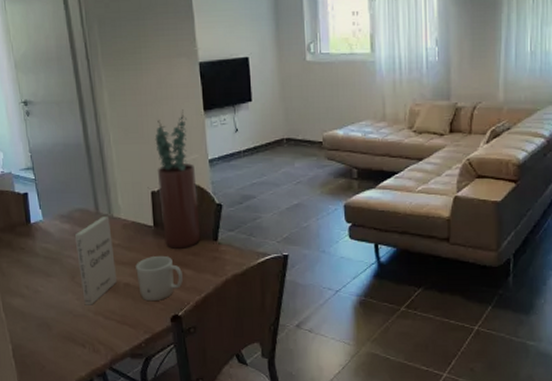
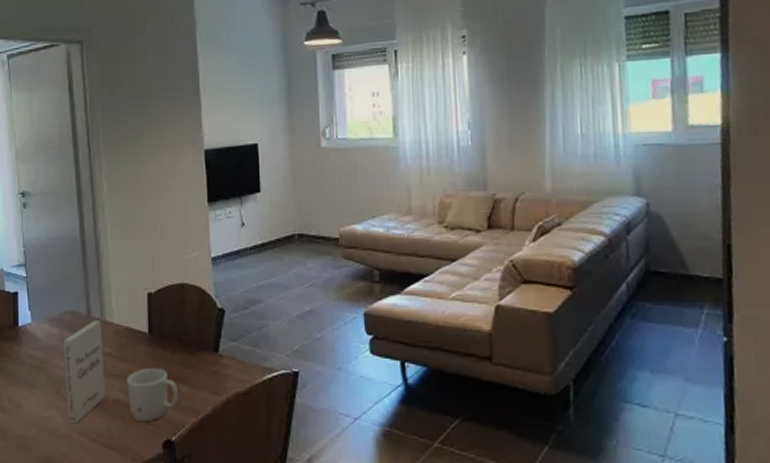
vase: present [155,109,201,249] -> none [154,201,200,360]

